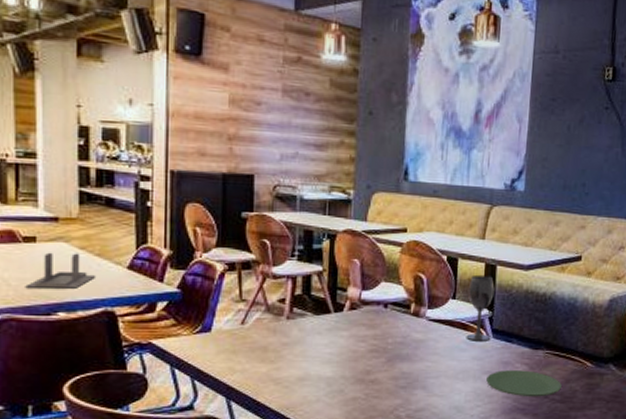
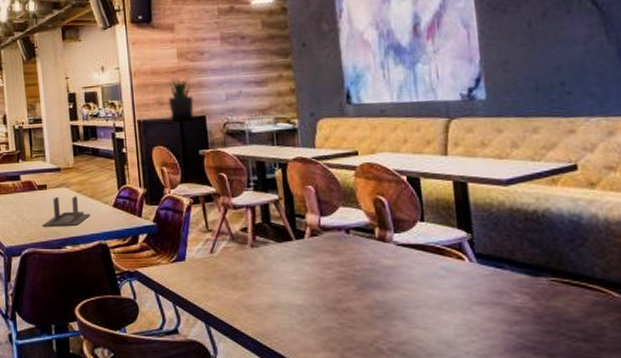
planter: none [212,127,242,179] -> present [168,78,194,123]
wine glass: present [466,276,495,341] -> none [436,194,473,267]
plate: present [486,370,562,397] -> none [478,301,582,334]

